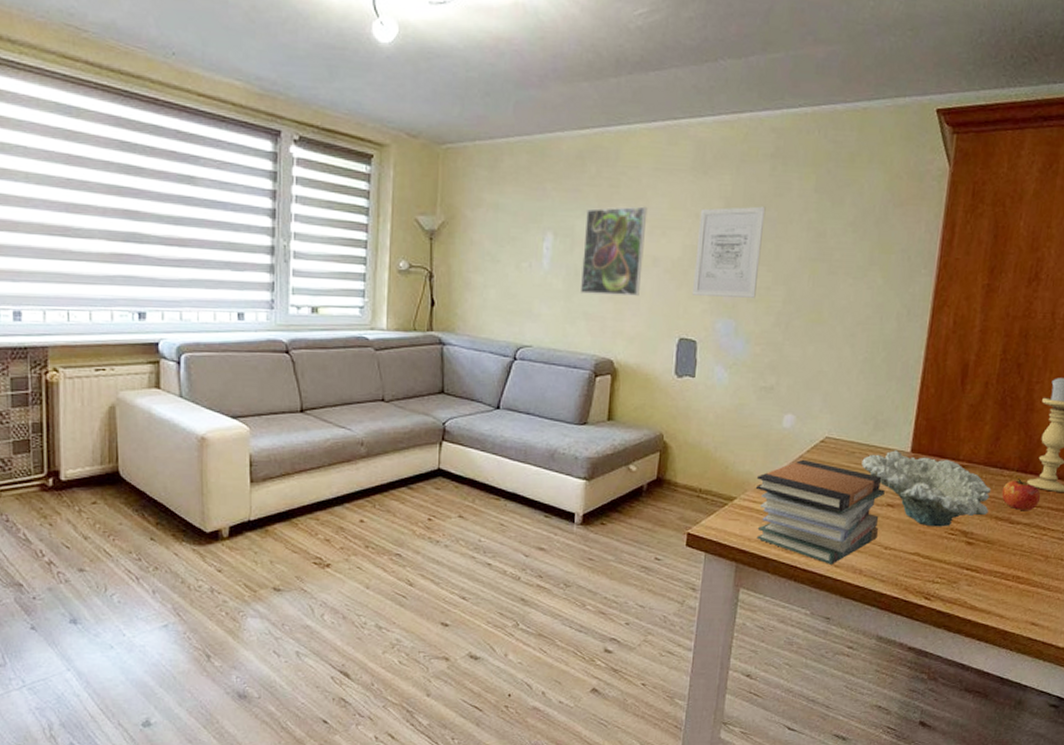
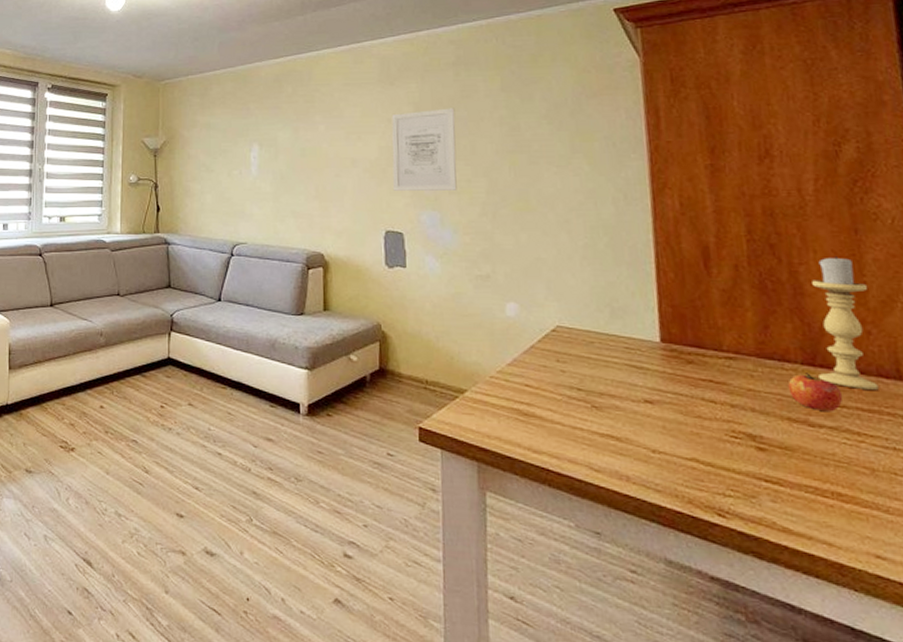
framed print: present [579,206,648,296] -> none [286,116,343,194]
book stack: present [755,459,885,565] -> none [486,349,640,469]
decorative bowl: present [861,450,991,527] -> none [604,340,777,429]

